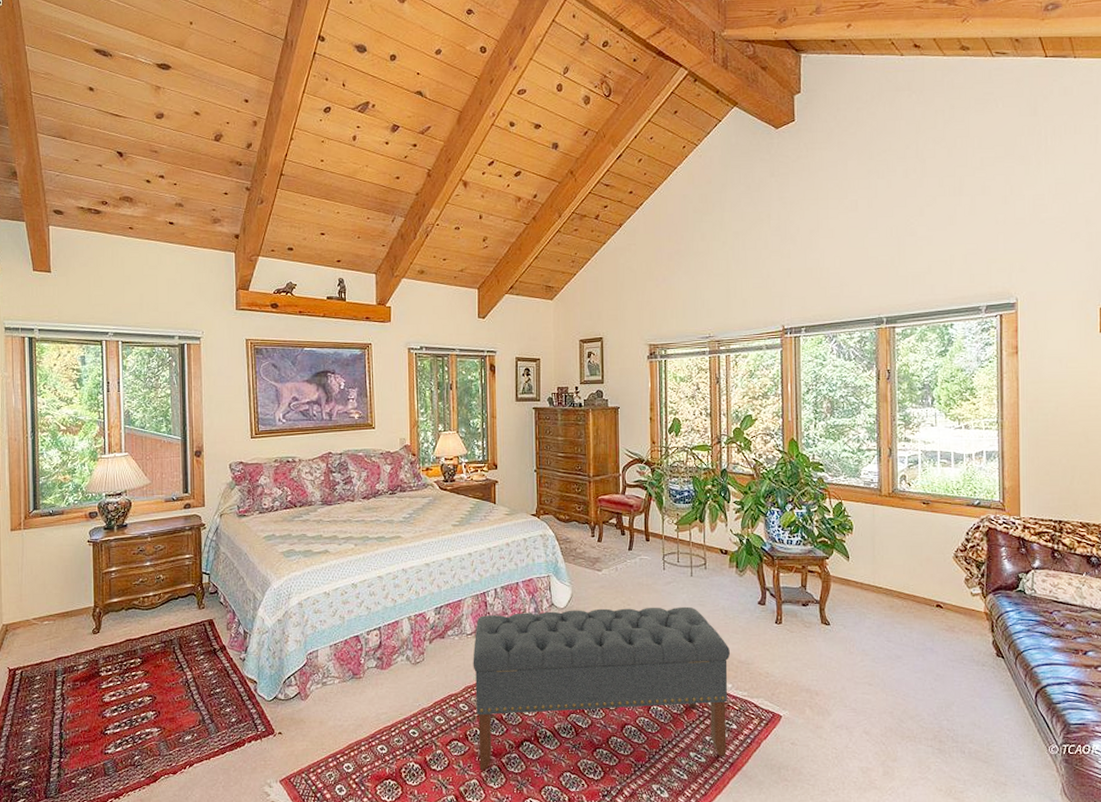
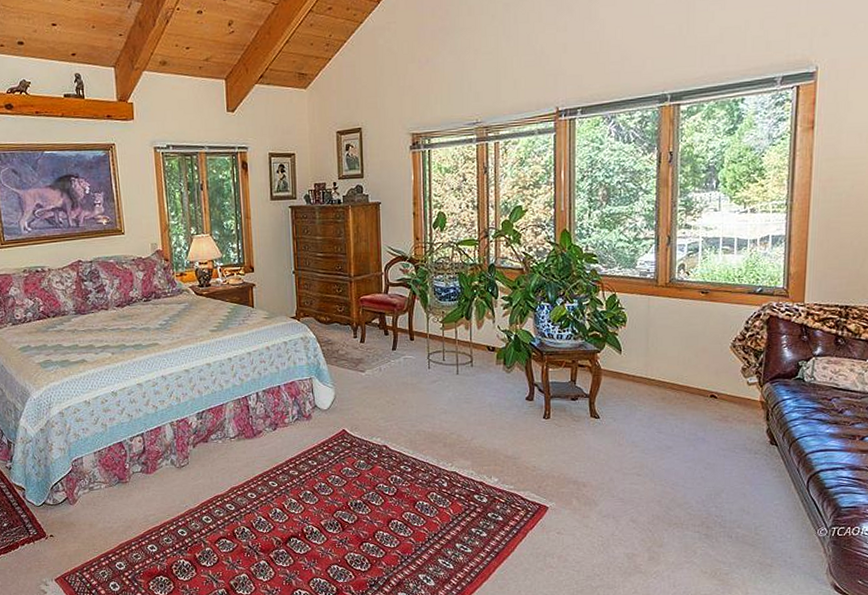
bench: present [473,606,730,770] -> none [237,404,496,565]

